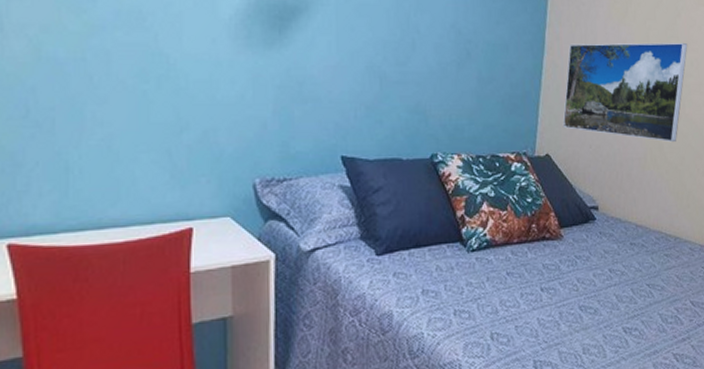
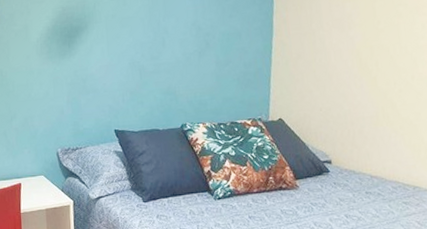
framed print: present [562,42,688,143] -> none [293,8,418,101]

